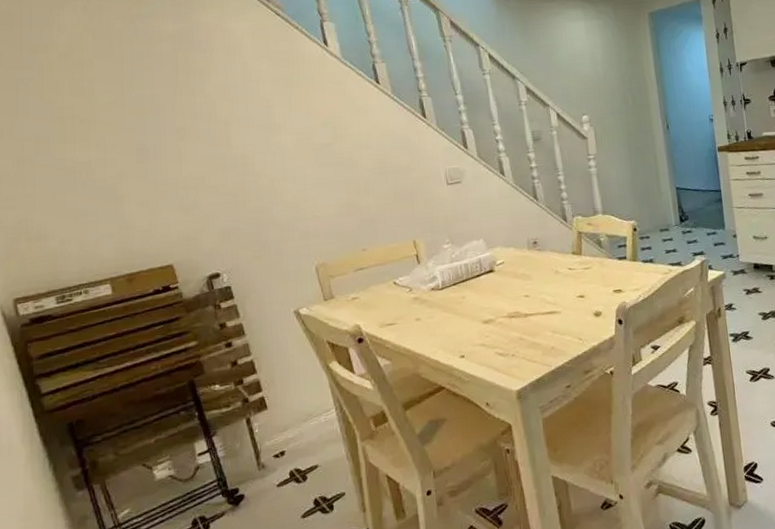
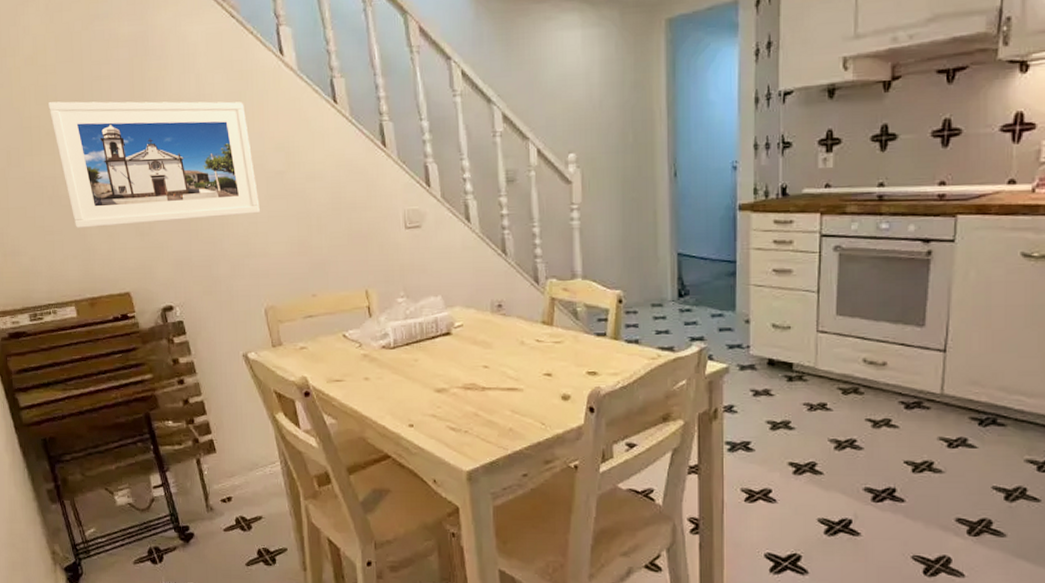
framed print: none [83,85,308,208] -> present [47,101,260,228]

